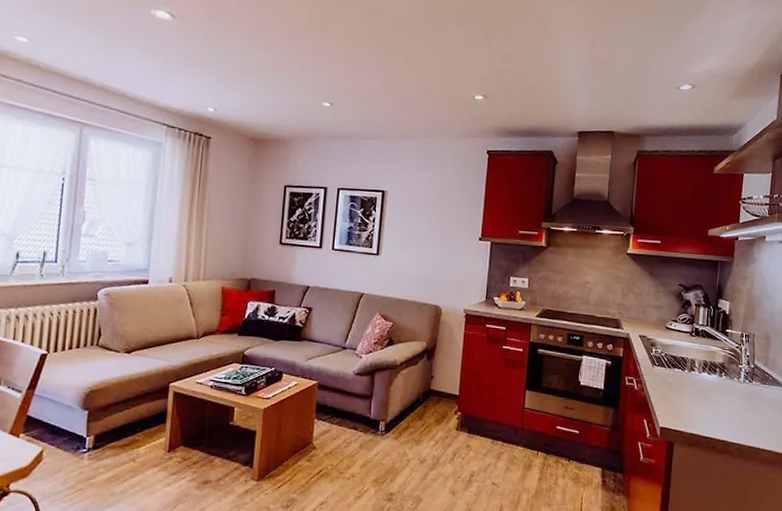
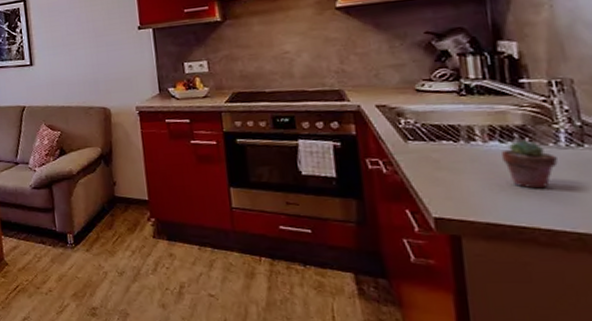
potted succulent: none [708,374,737,411] -> present [502,140,558,189]

